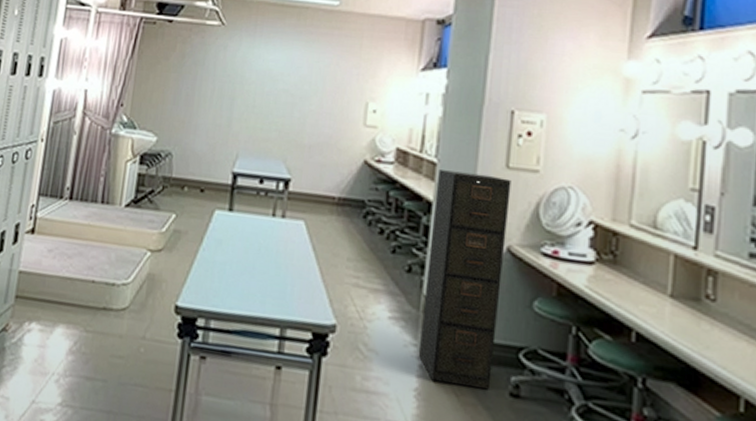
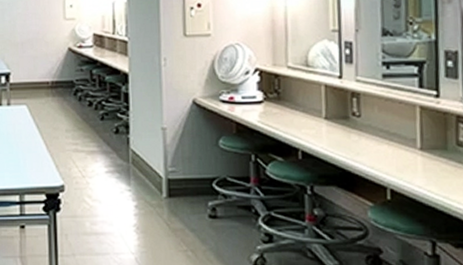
filing cabinet: present [418,170,511,390] -> none [129,44,193,216]

